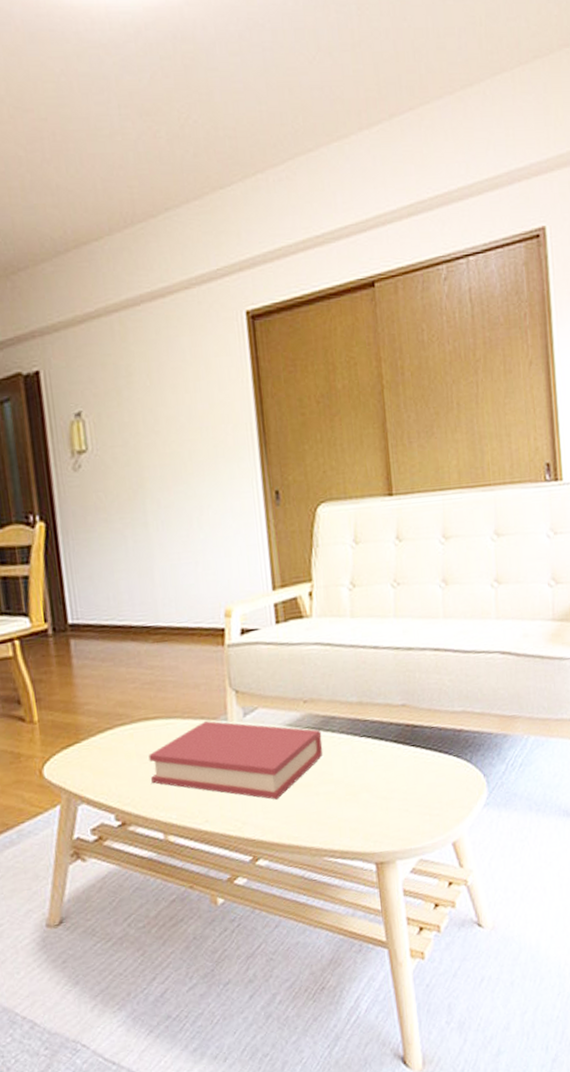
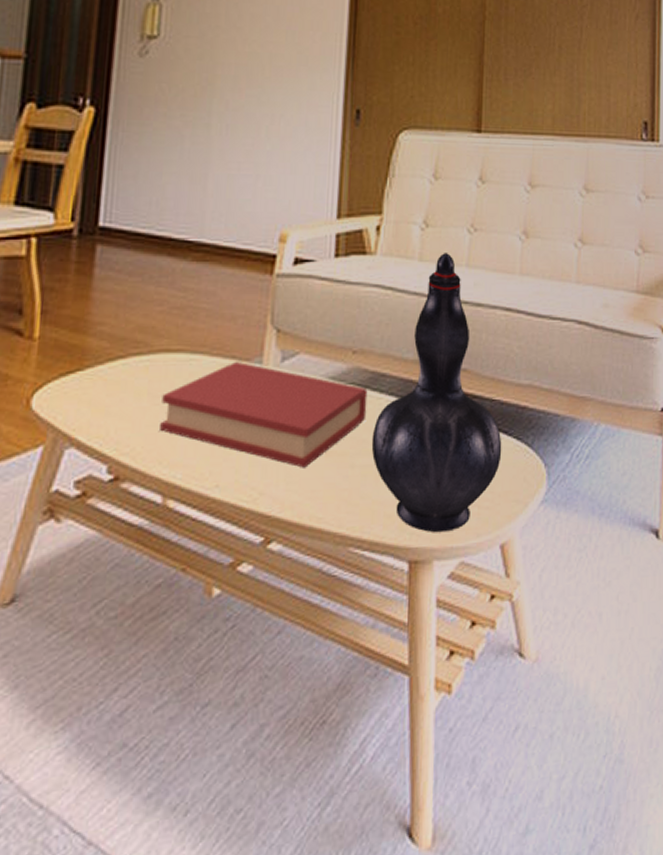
decorative vase: none [330,607,445,839] -> present [371,253,502,533]

